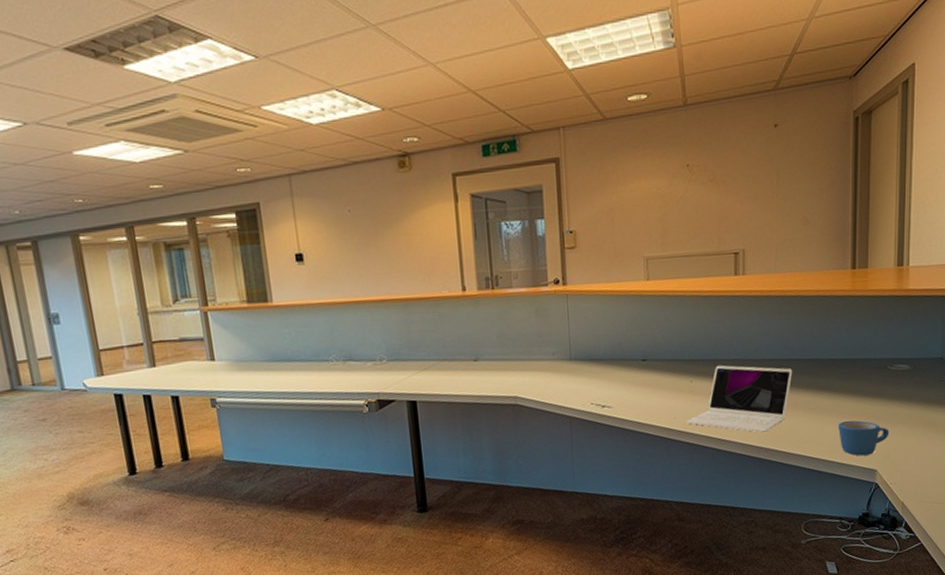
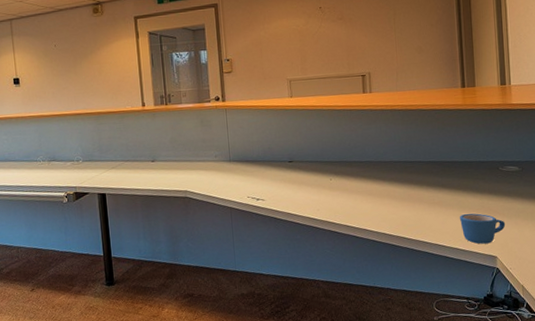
laptop: present [685,365,793,433] -> none [327,166,417,223]

